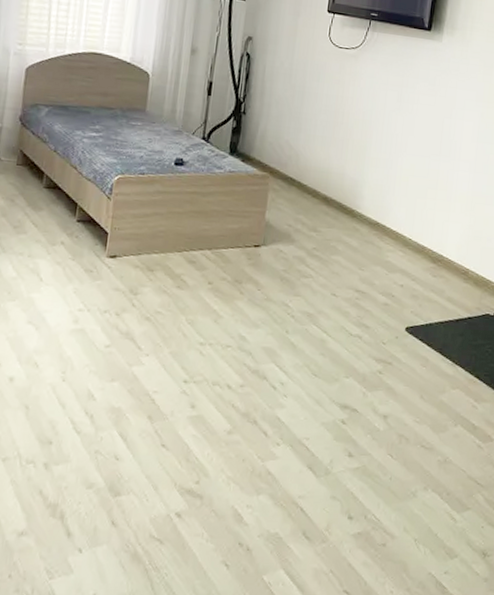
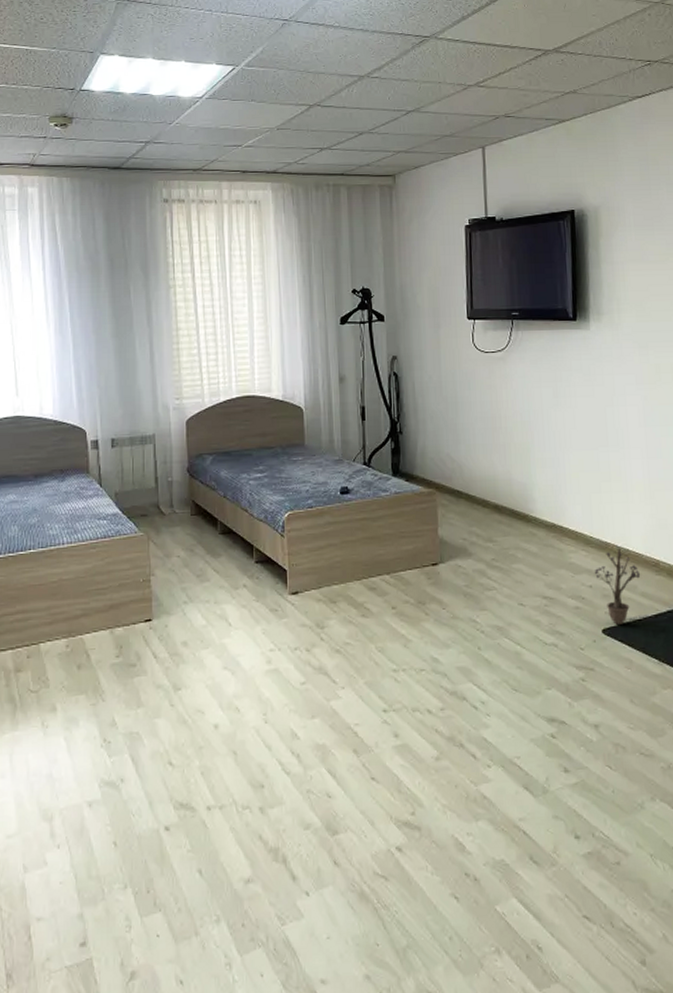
decorative plant: none [408,253,451,325] -> present [595,548,649,625]

